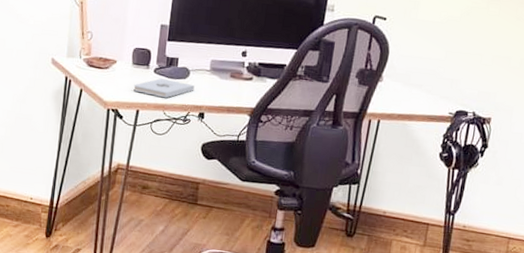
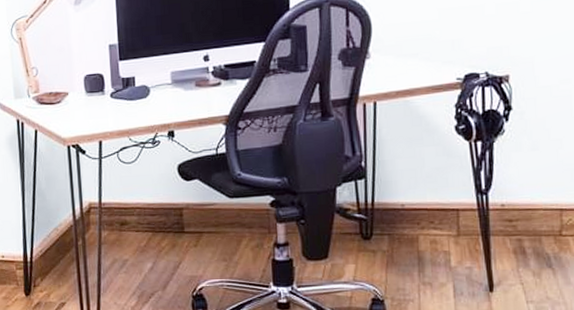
notepad: present [133,78,195,98] -> none [91,101,158,123]

